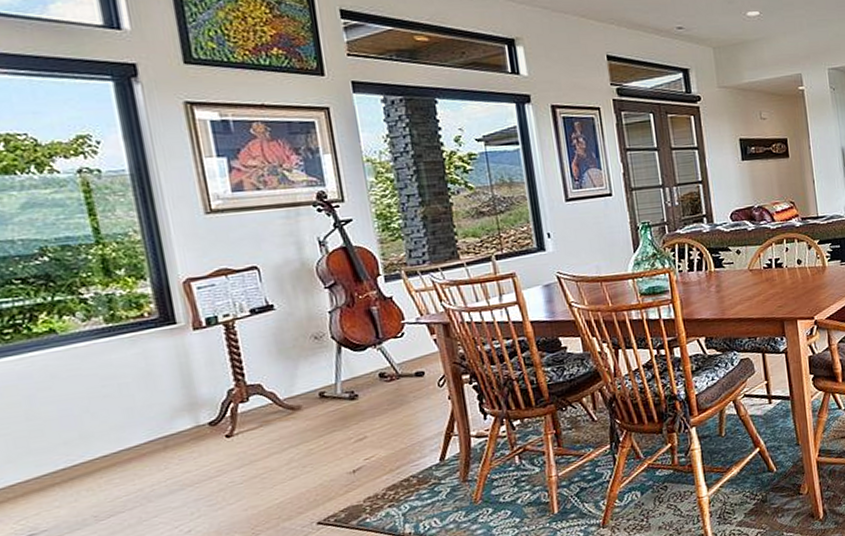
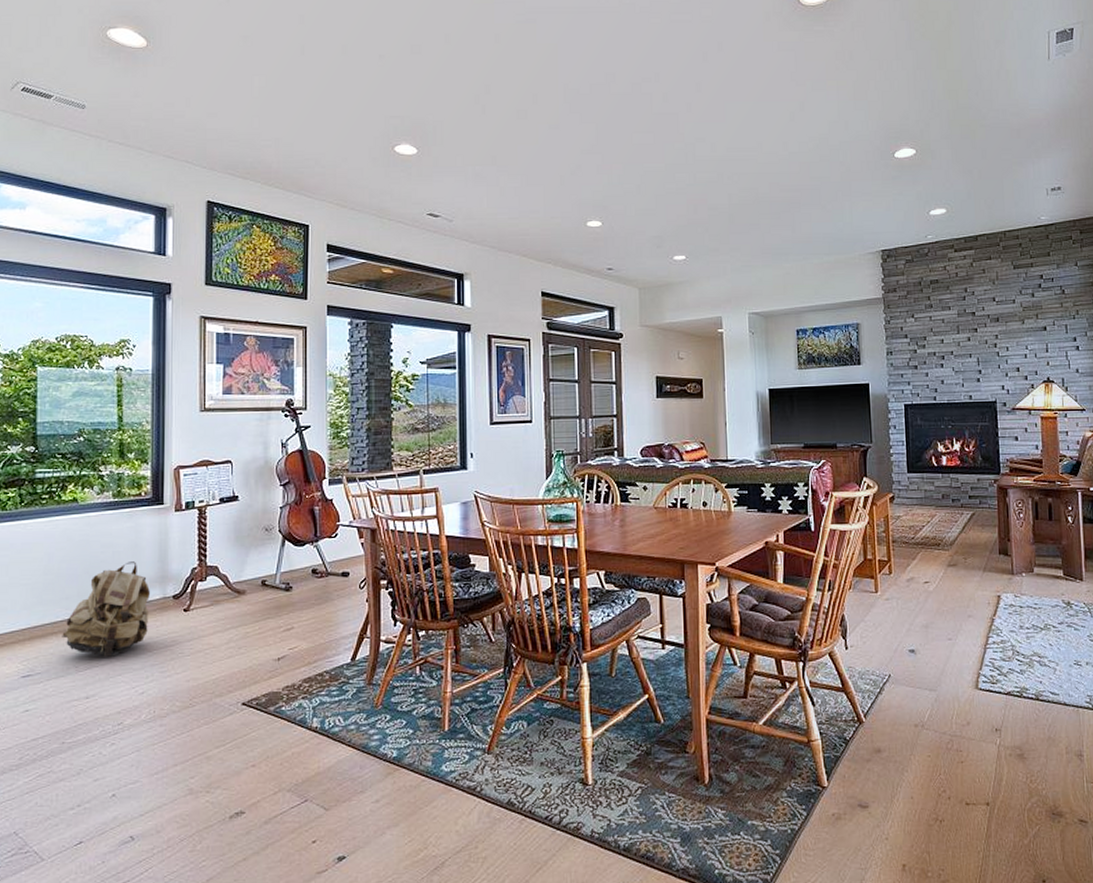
backpack: none [67,391,183,501] -> present [62,561,151,657]

